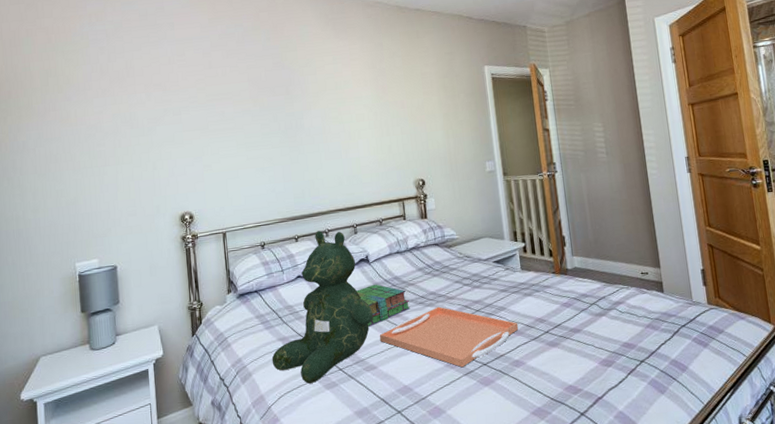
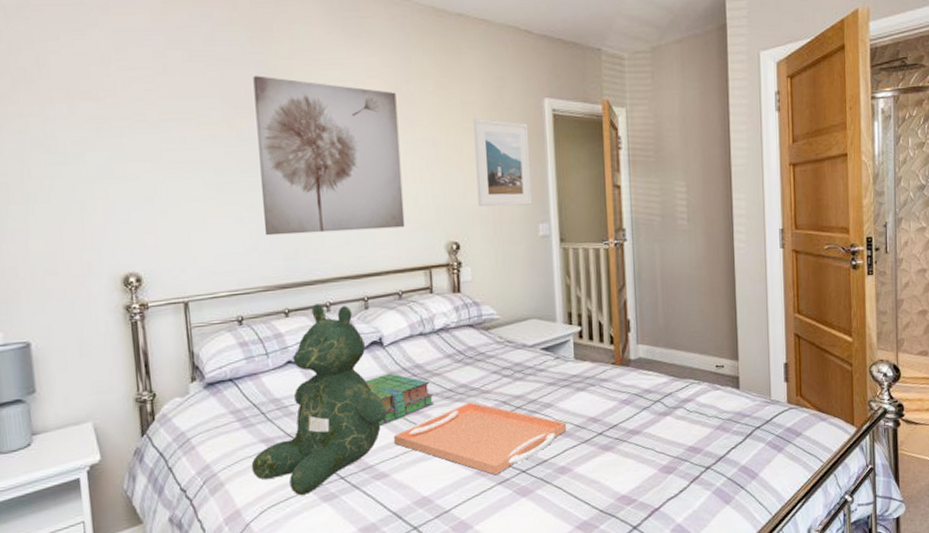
wall art: none [270,64,383,181] -> present [253,75,405,236]
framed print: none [431,84,480,151] -> present [473,118,533,207]

